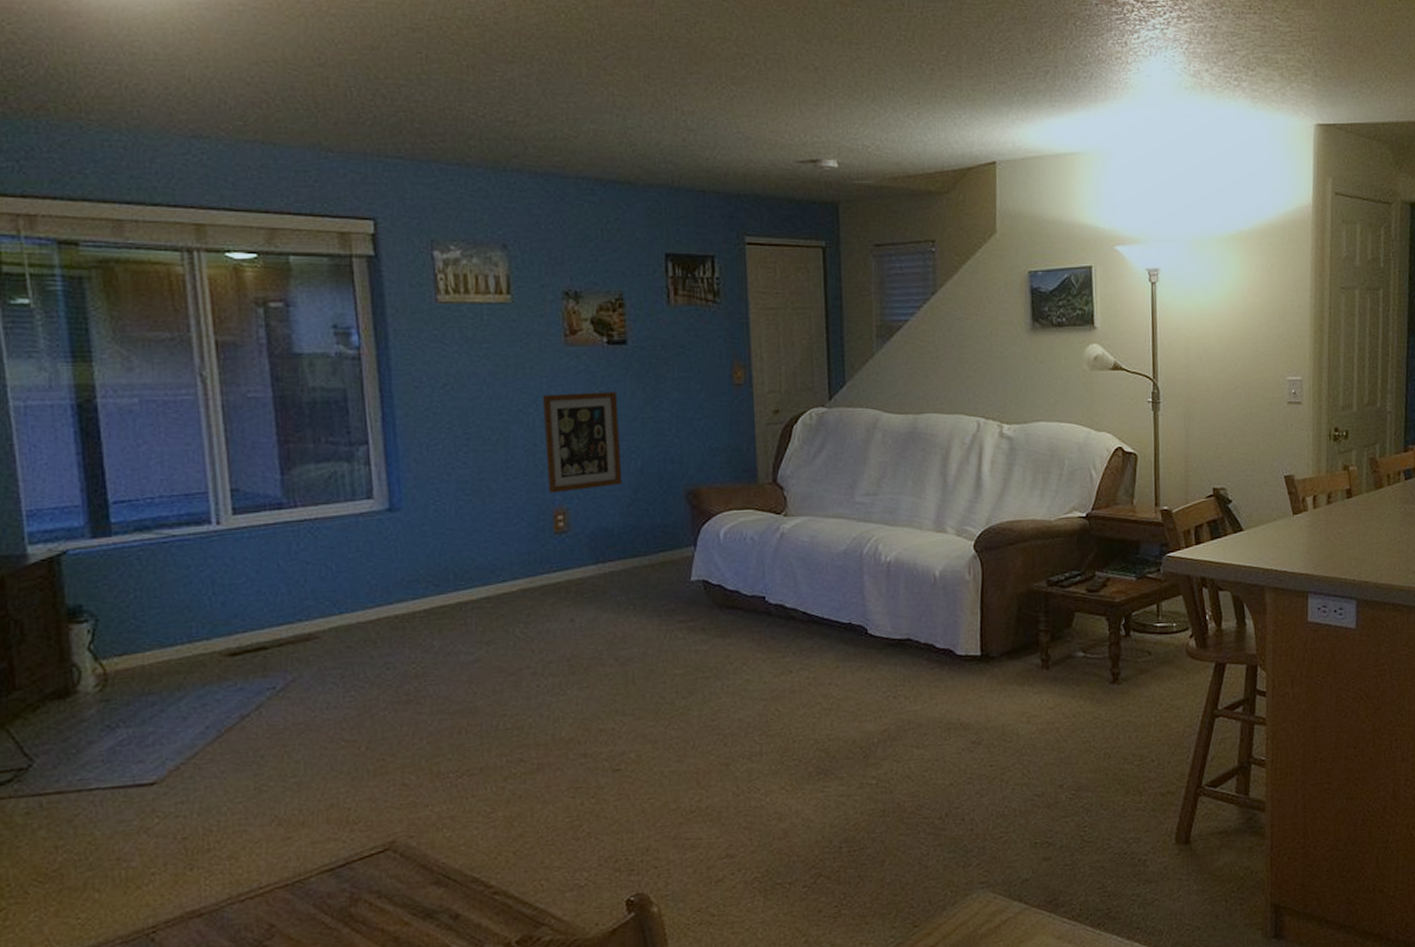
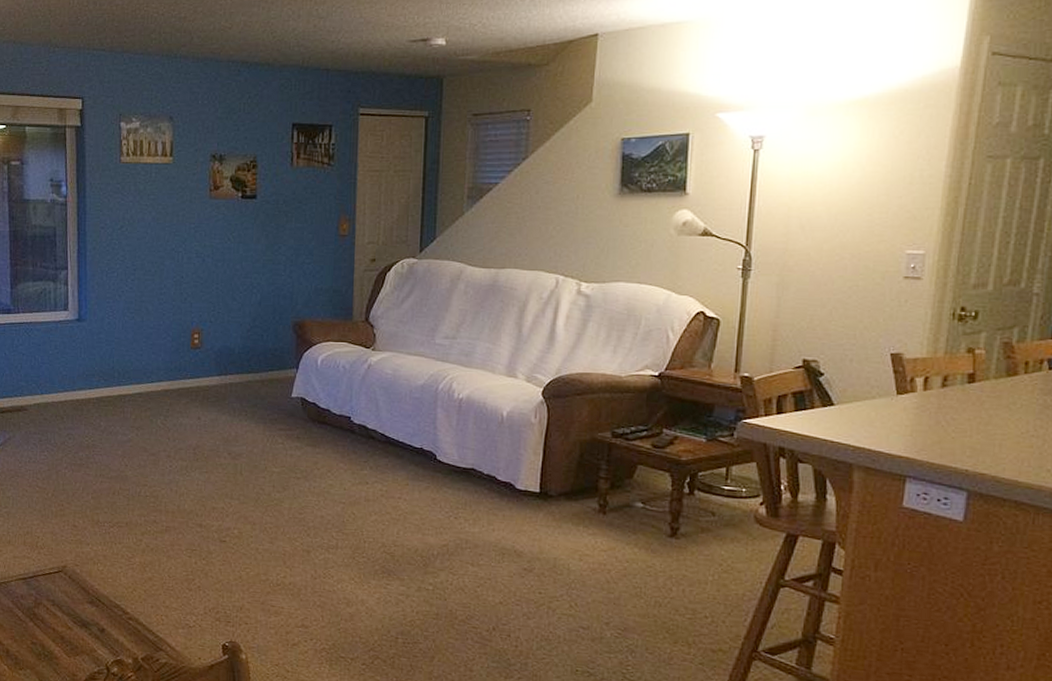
wall art: present [542,392,623,493] -> none [189,237,246,316]

